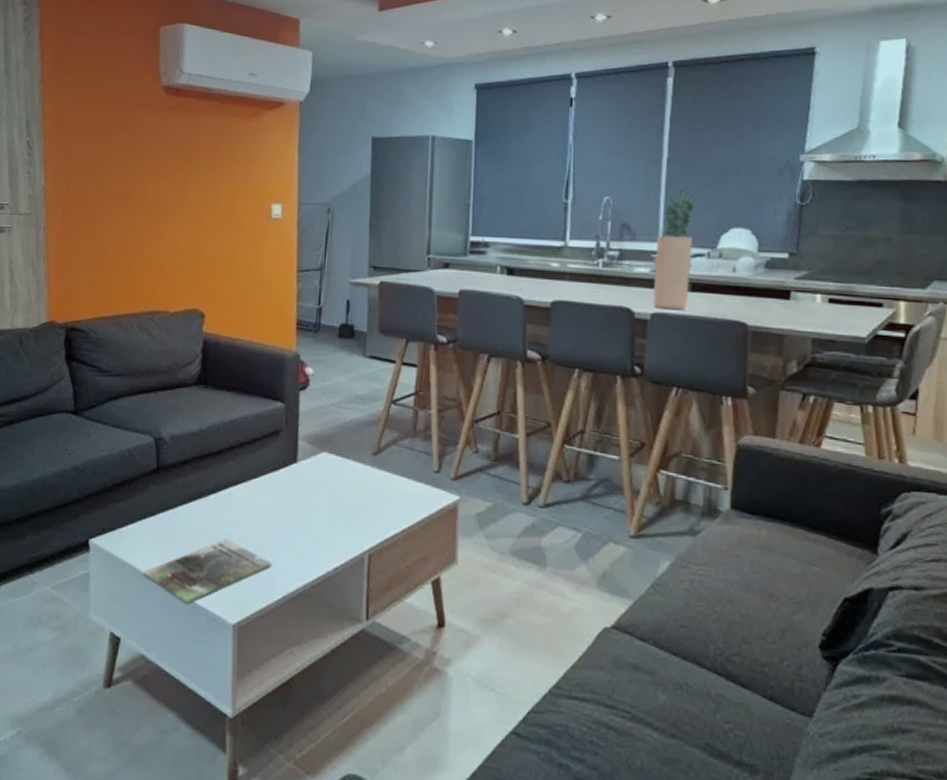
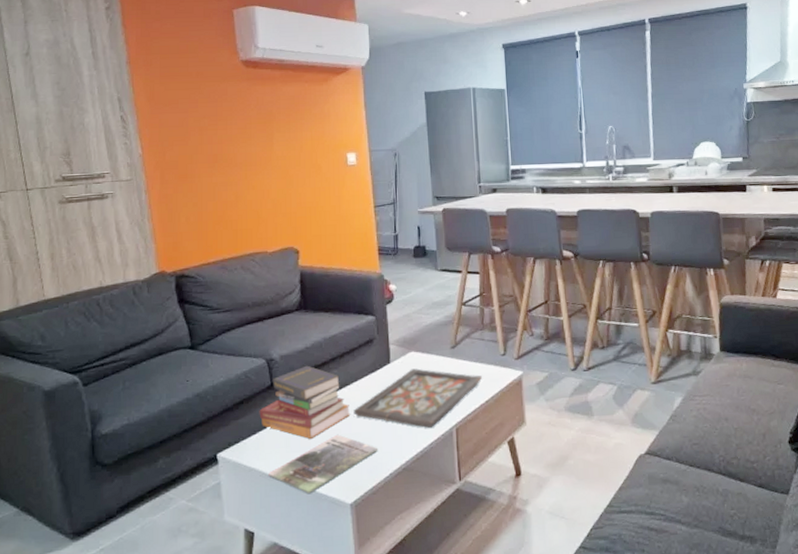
books: none [140,451,244,539] -> present [259,365,351,439]
decorative tray: none [247,473,409,549] -> present [353,368,483,428]
vase: present [652,187,695,310] -> none [649,114,676,208]

